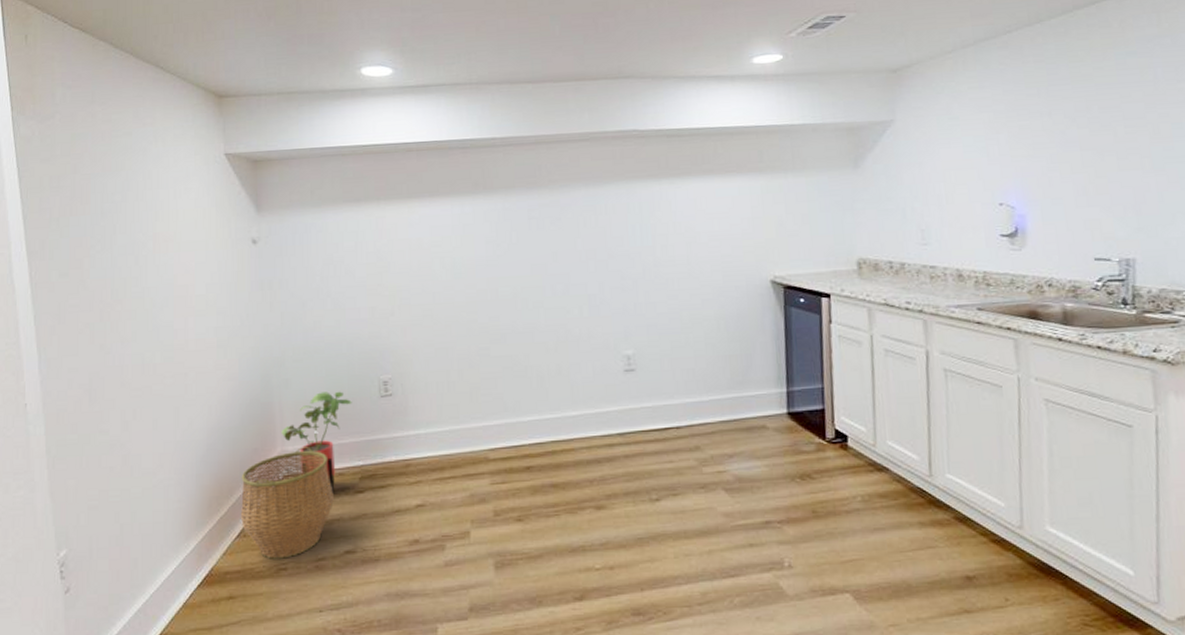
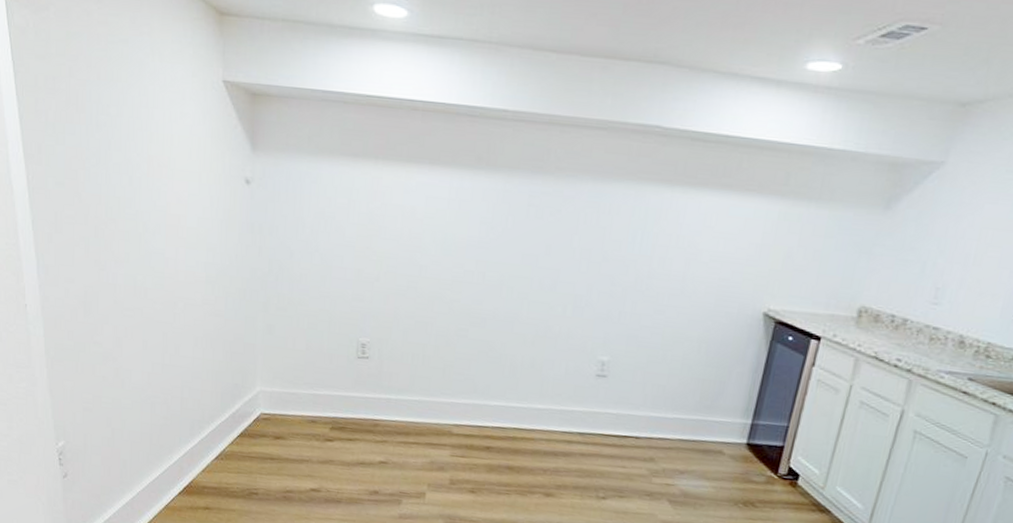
basket: present [240,447,334,559] -> none [219,390,305,485]
house plant: present [281,391,352,497] -> none [261,343,330,437]

